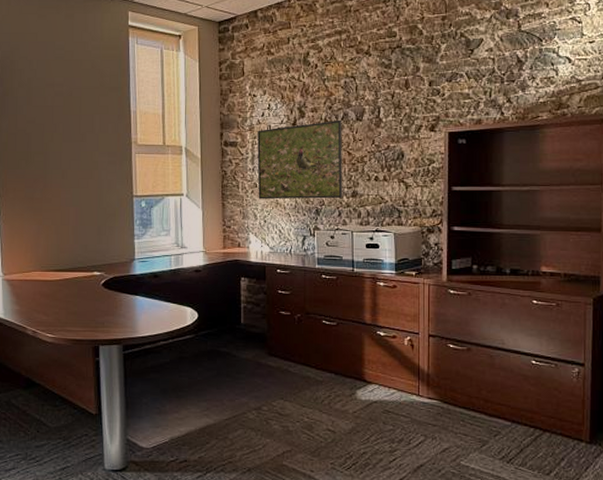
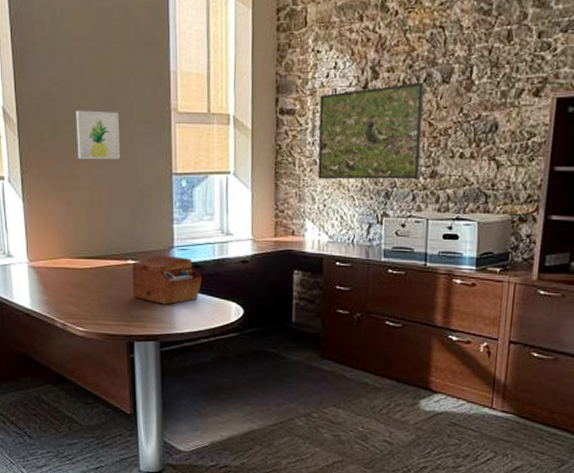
wall art: none [48,143,88,185] -> present [76,110,121,160]
sewing box: none [97,266,161,311] -> present [132,254,203,305]

